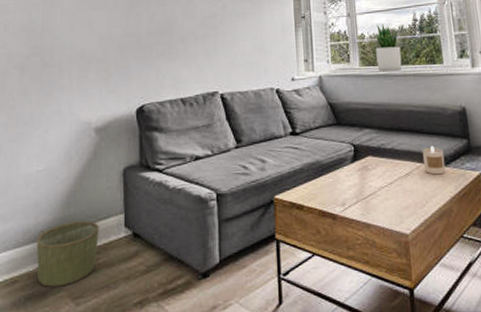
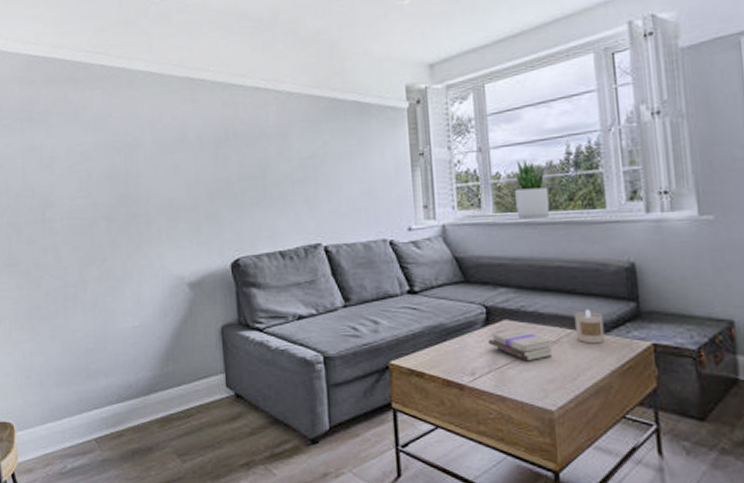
basket: present [36,221,99,287] -> none [138,379,200,443]
books: none [355,164,406,192] -> present [488,329,552,362]

